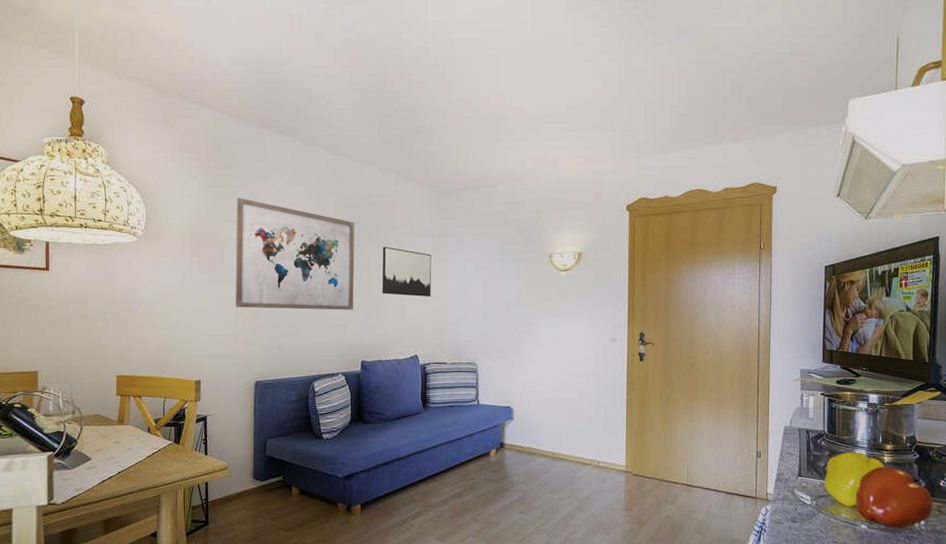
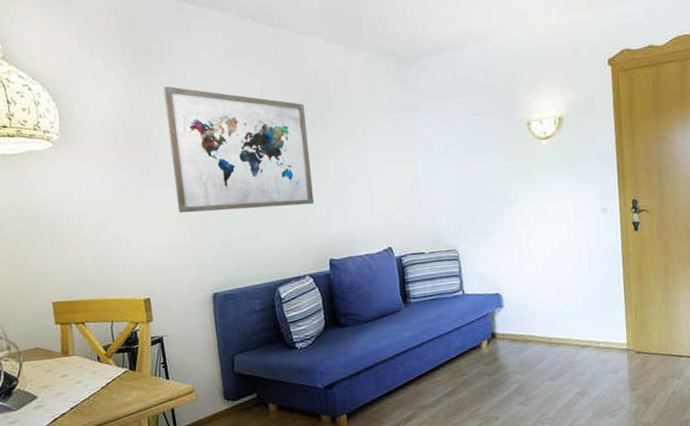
wall art: present [382,246,432,298] -> none [339,128,400,183]

